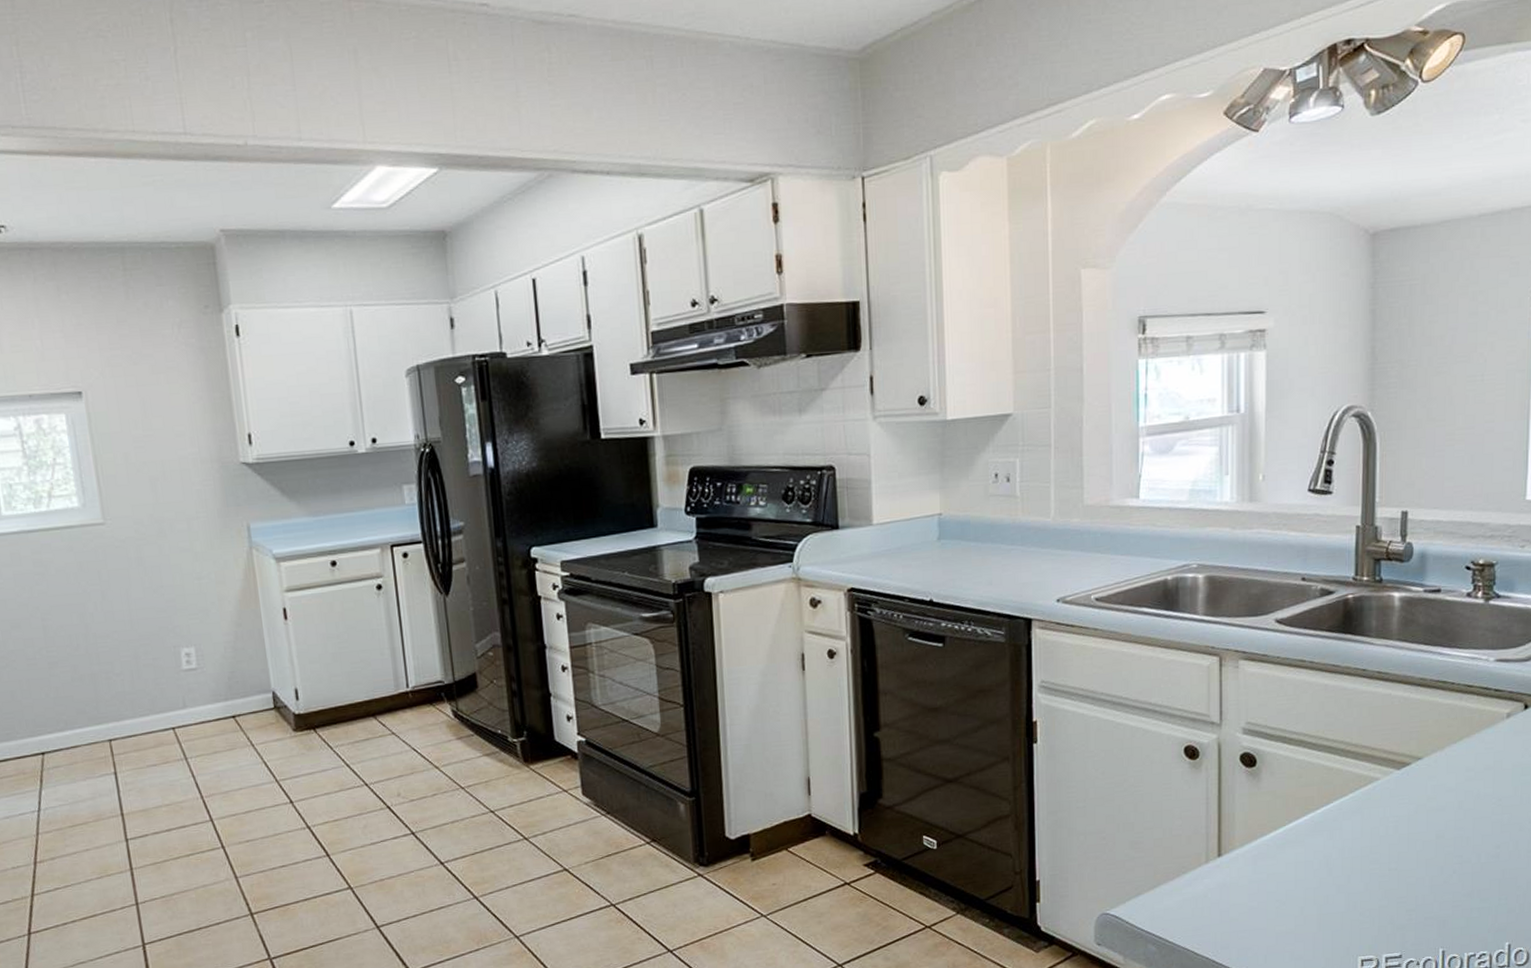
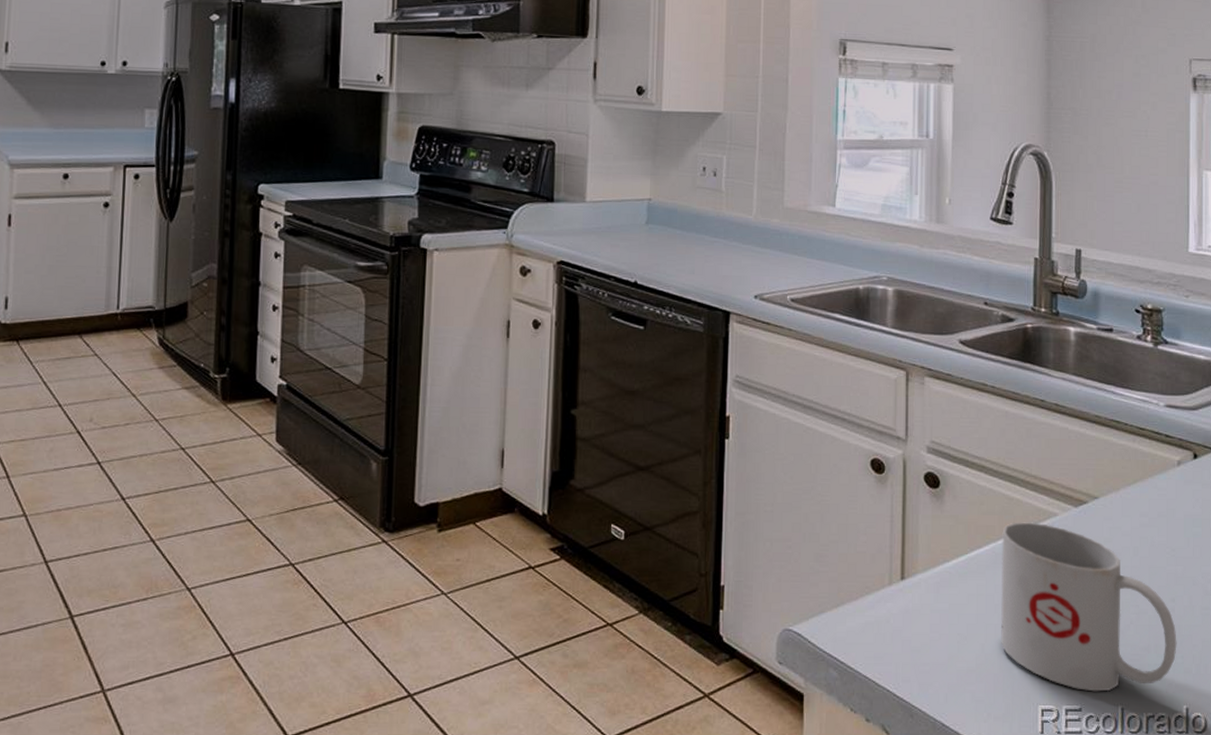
mug: none [1320,789,1501,939] -> present [1001,522,1177,692]

